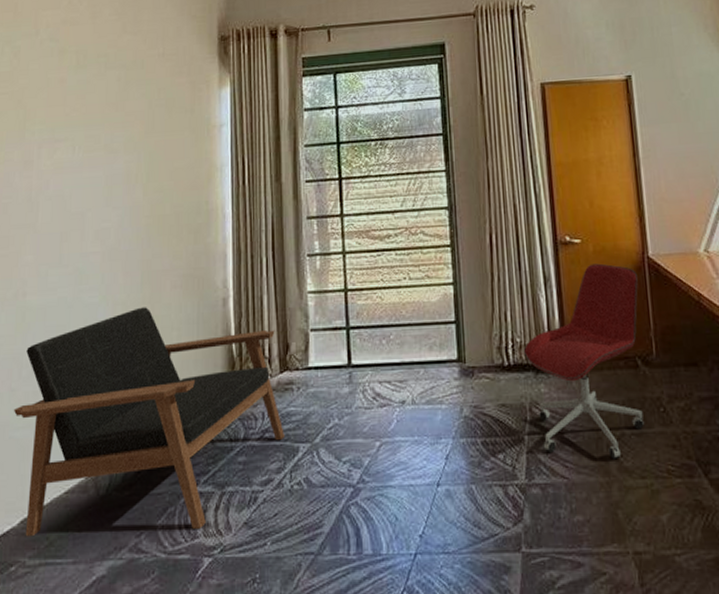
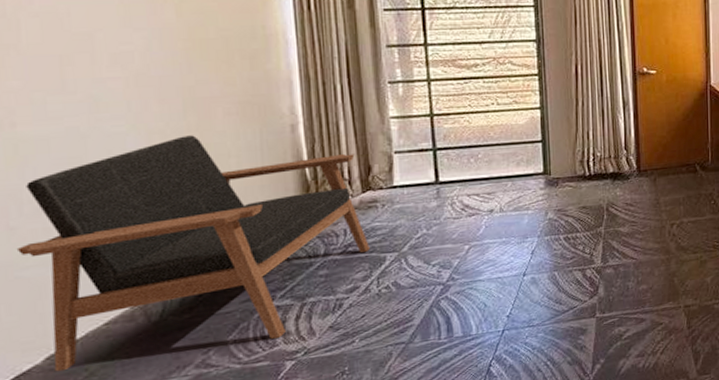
office chair: present [523,263,644,460] -> none [602,90,701,242]

